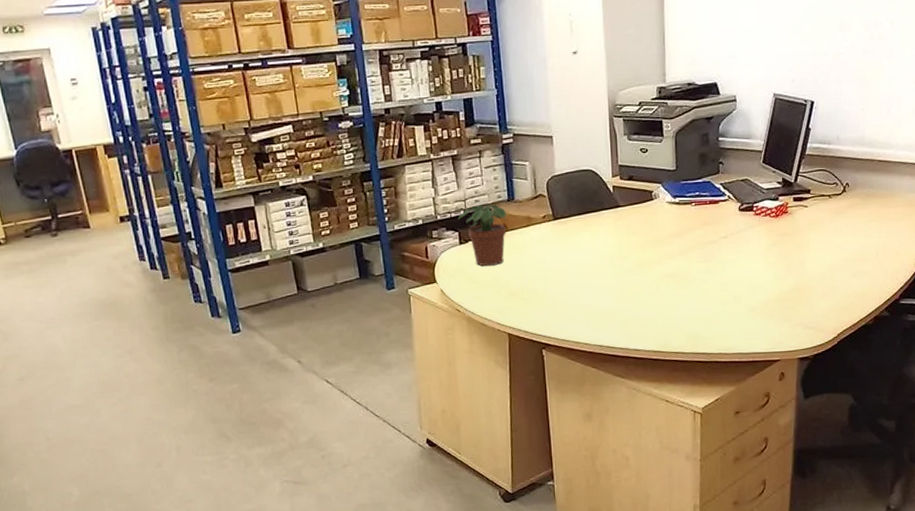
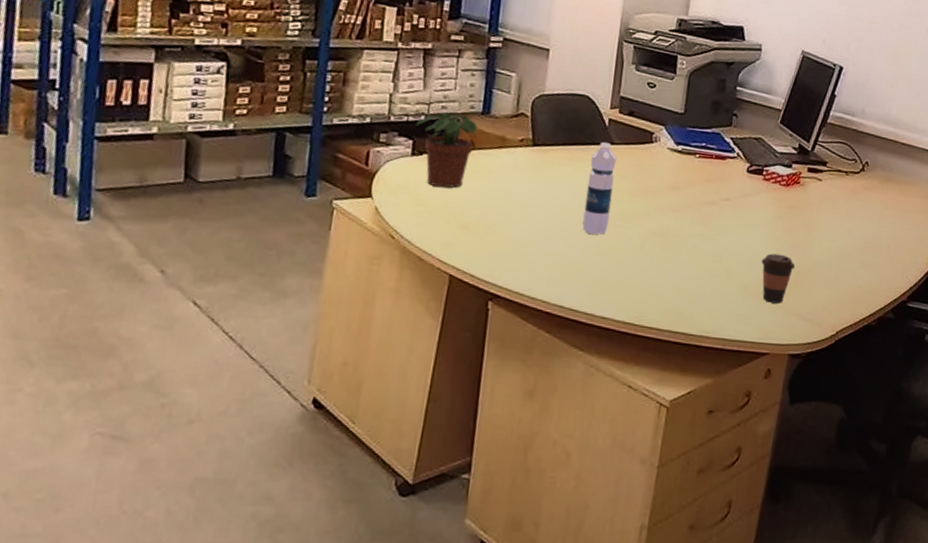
water bottle: none [603,207,628,284] -> present [582,142,617,235]
coffee cup: none [763,276,794,318] -> present [761,253,796,304]

